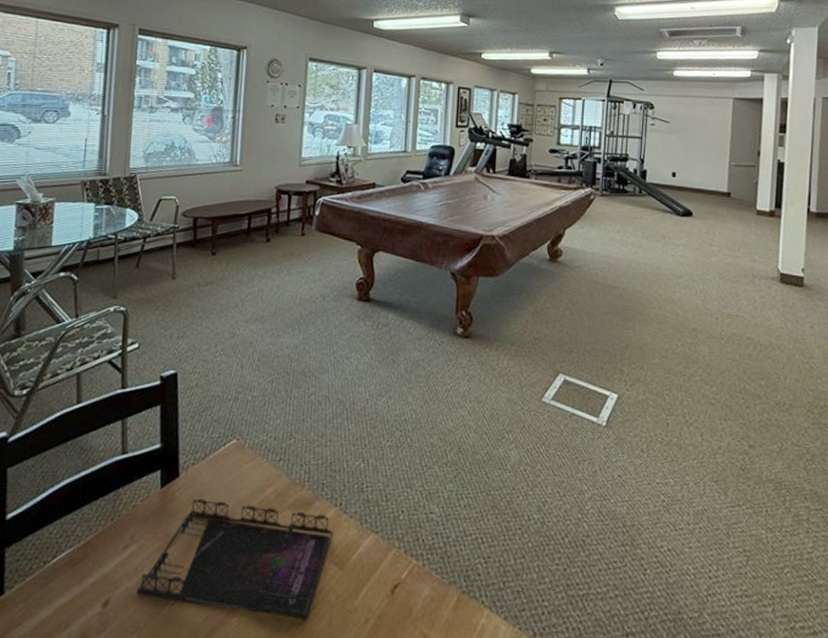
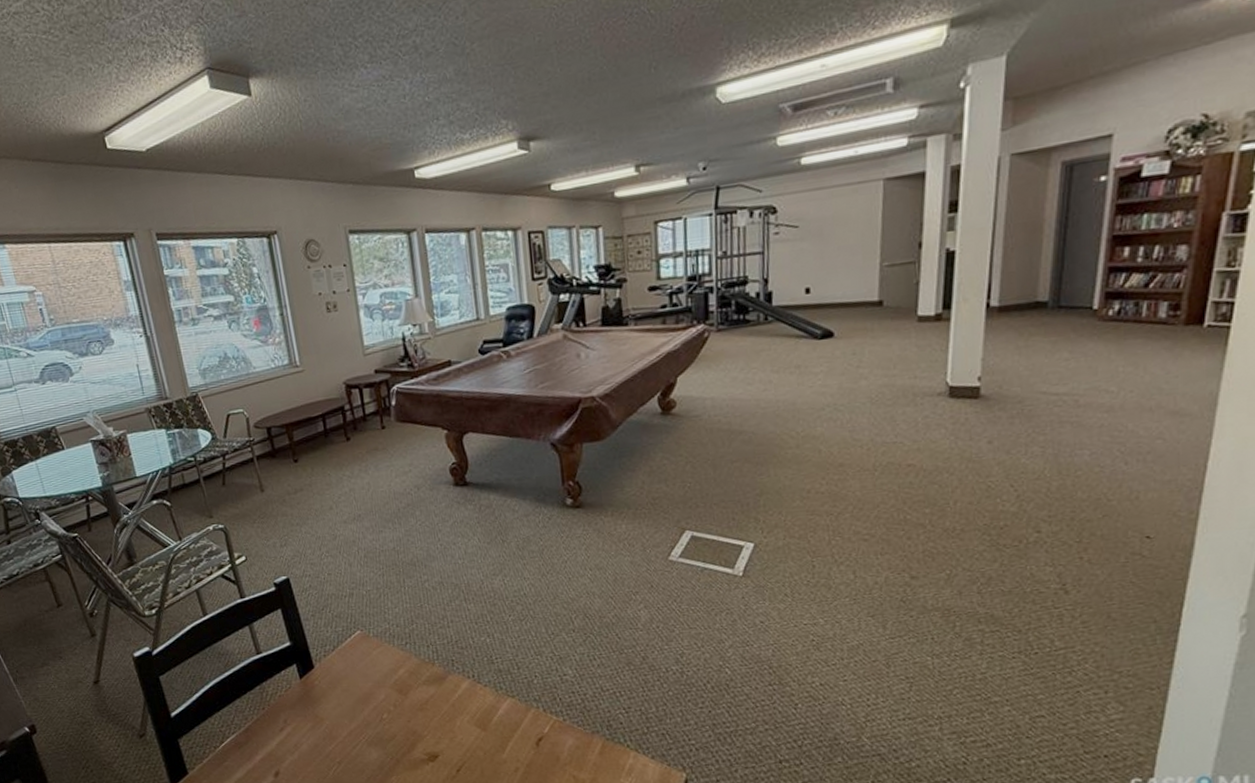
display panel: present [137,498,334,620] -> none [301,684,472,773]

